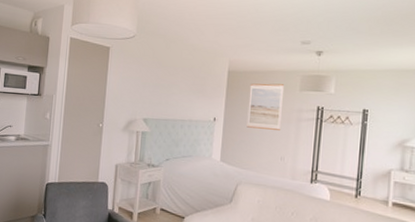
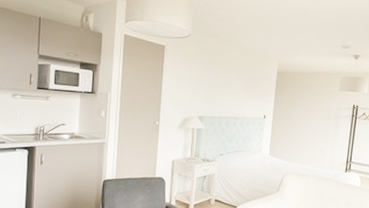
wall art: present [246,83,285,130] -> none [293,83,327,126]

